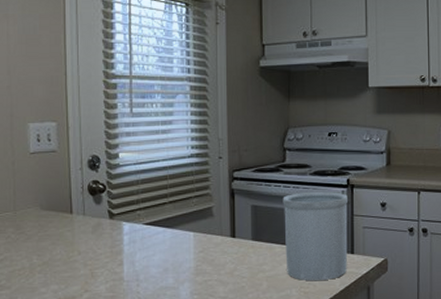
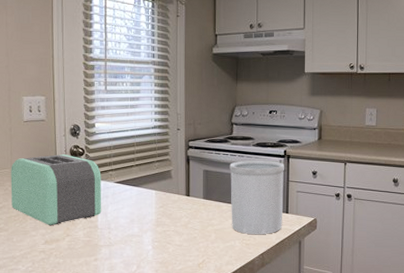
toaster: none [14,192,128,281] -> present [11,154,102,226]

